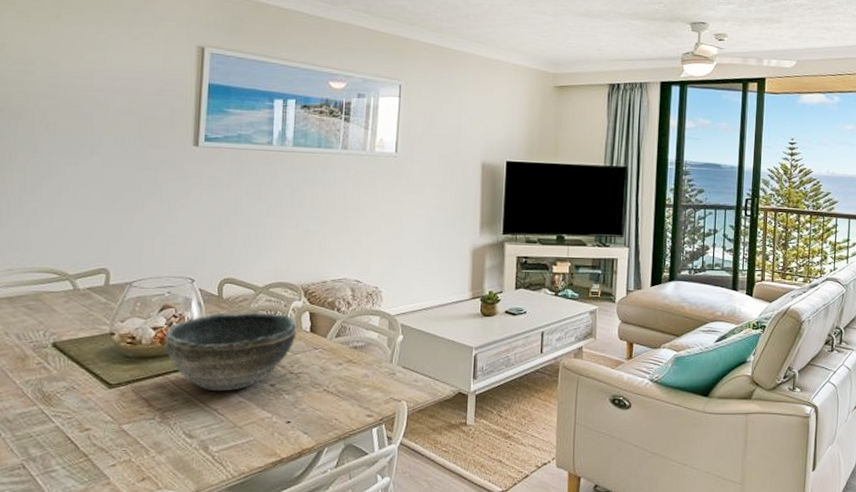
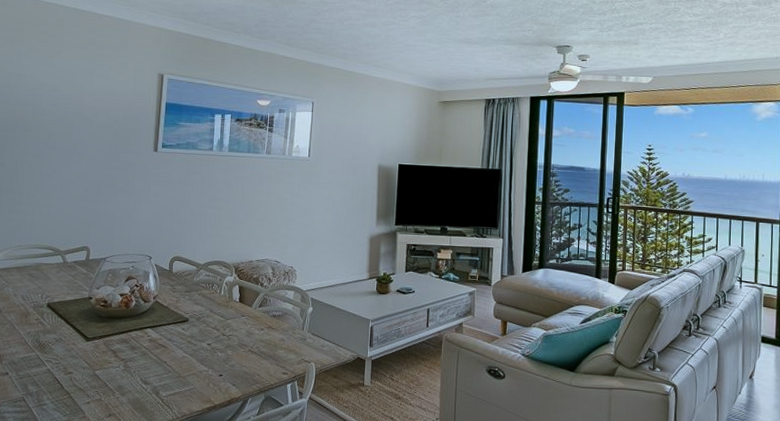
bowl: present [165,312,297,392] -> none [129,284,229,348]

